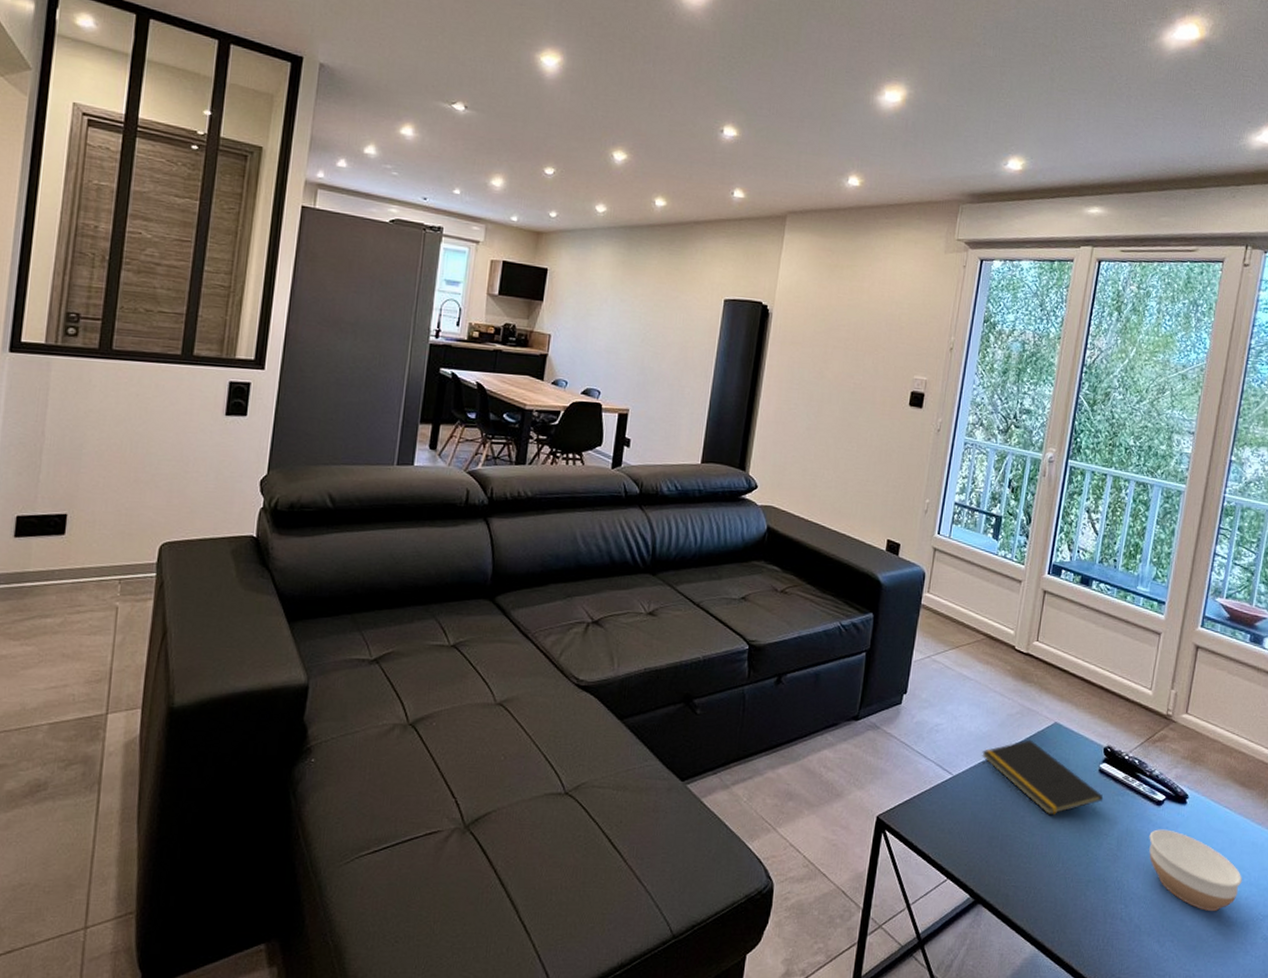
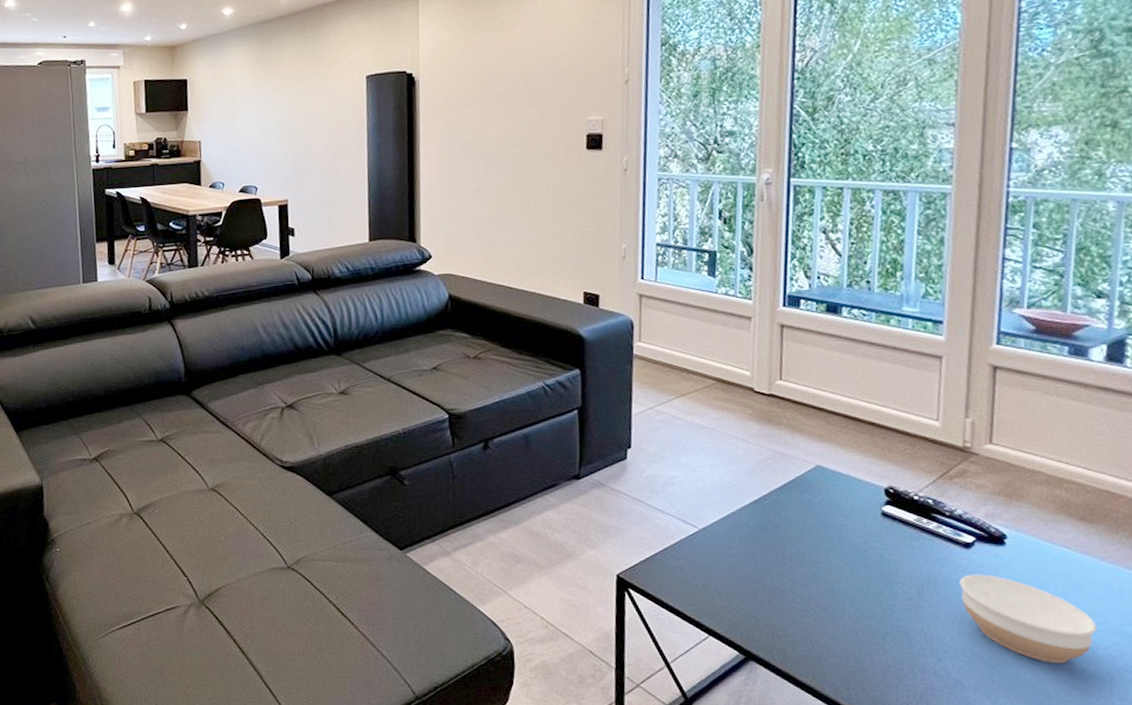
notepad: present [982,739,1104,816] -> none [730,485,892,565]

